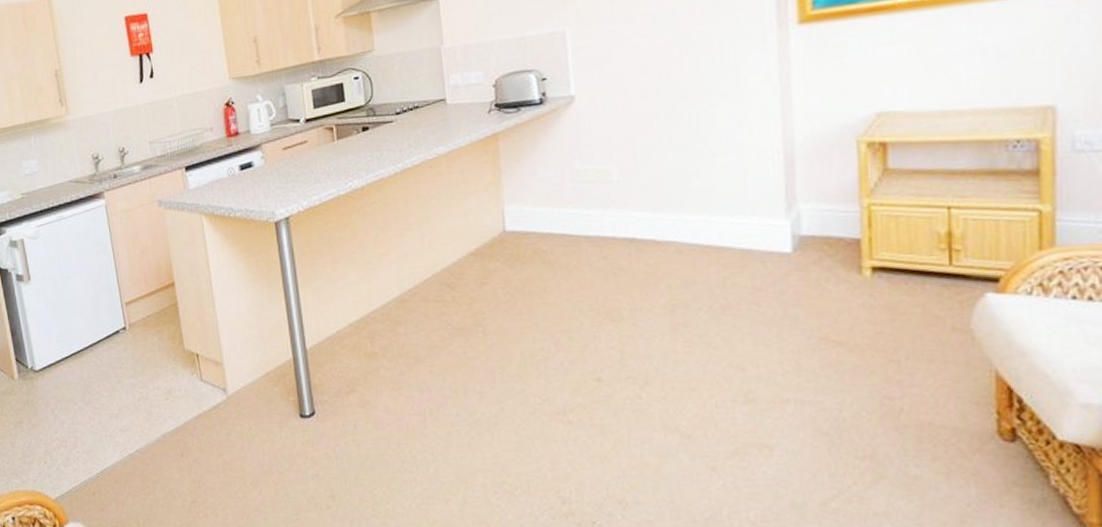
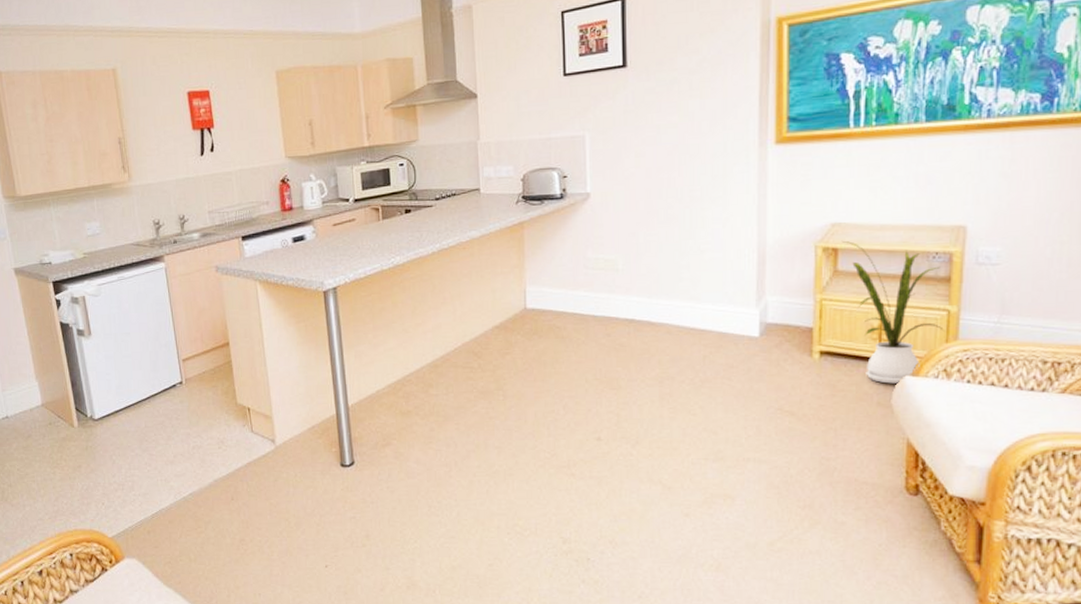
house plant: none [890,132,1037,304] -> present [841,240,945,384]

